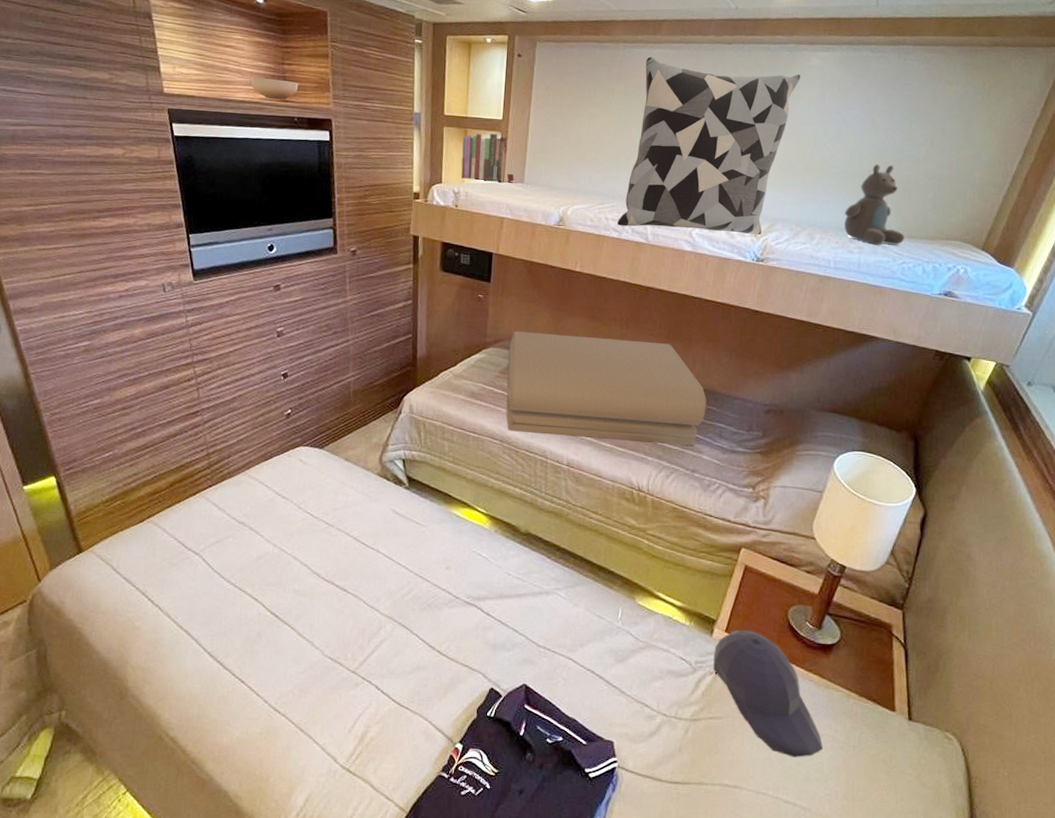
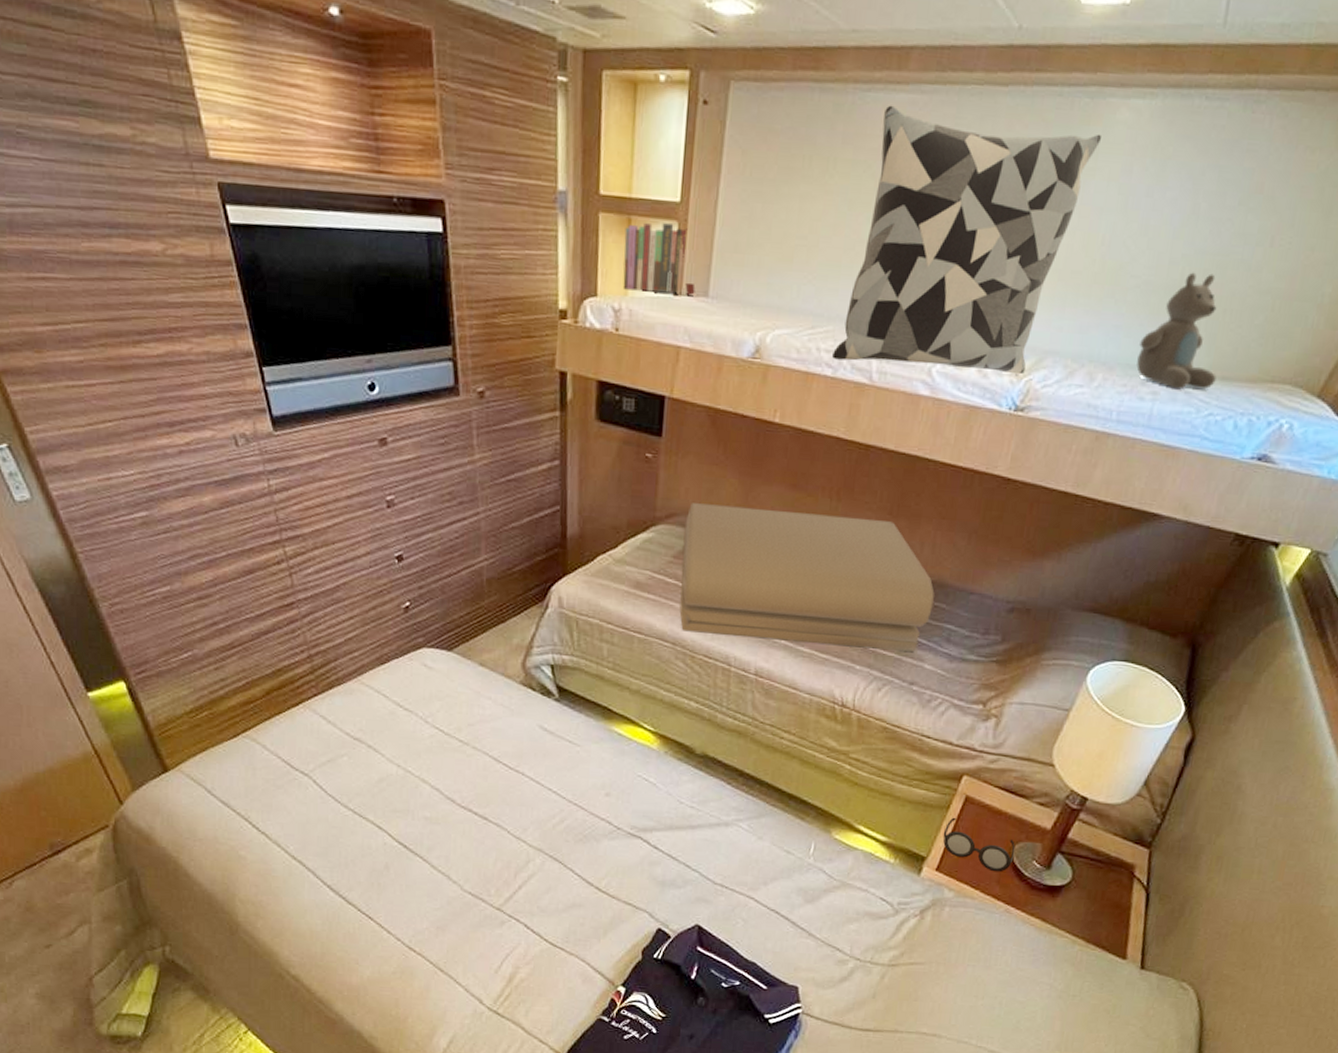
bowl: present [249,77,299,100] -> none [326,134,397,171]
baseball cap: present [713,629,824,758] -> none [918,868,1039,1007]
sunglasses: none [729,584,790,633] -> present [943,817,1016,873]

